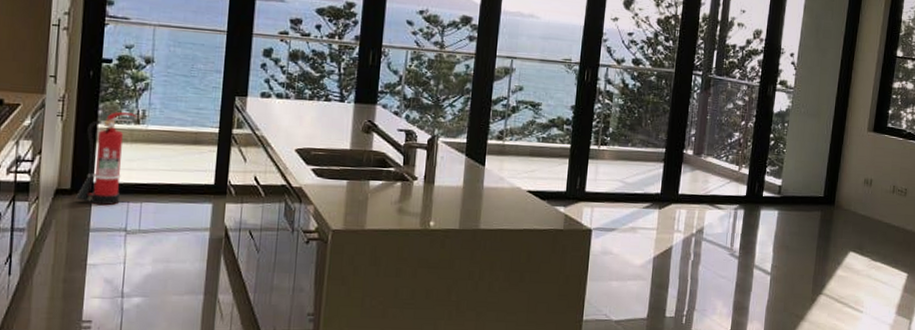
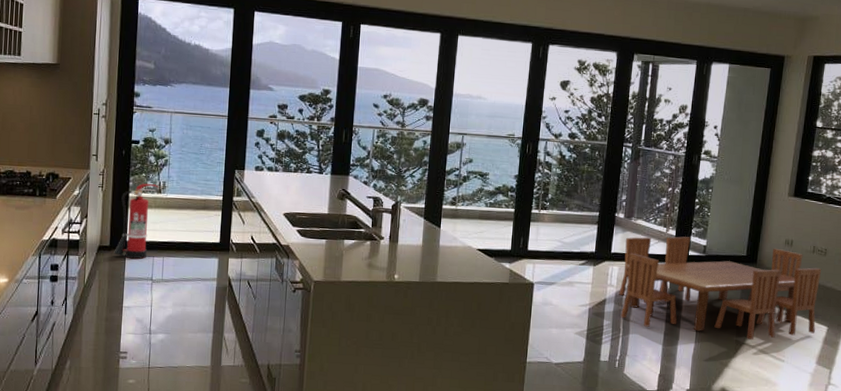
dining table: none [686,175,902,289] -> present [619,236,822,340]

